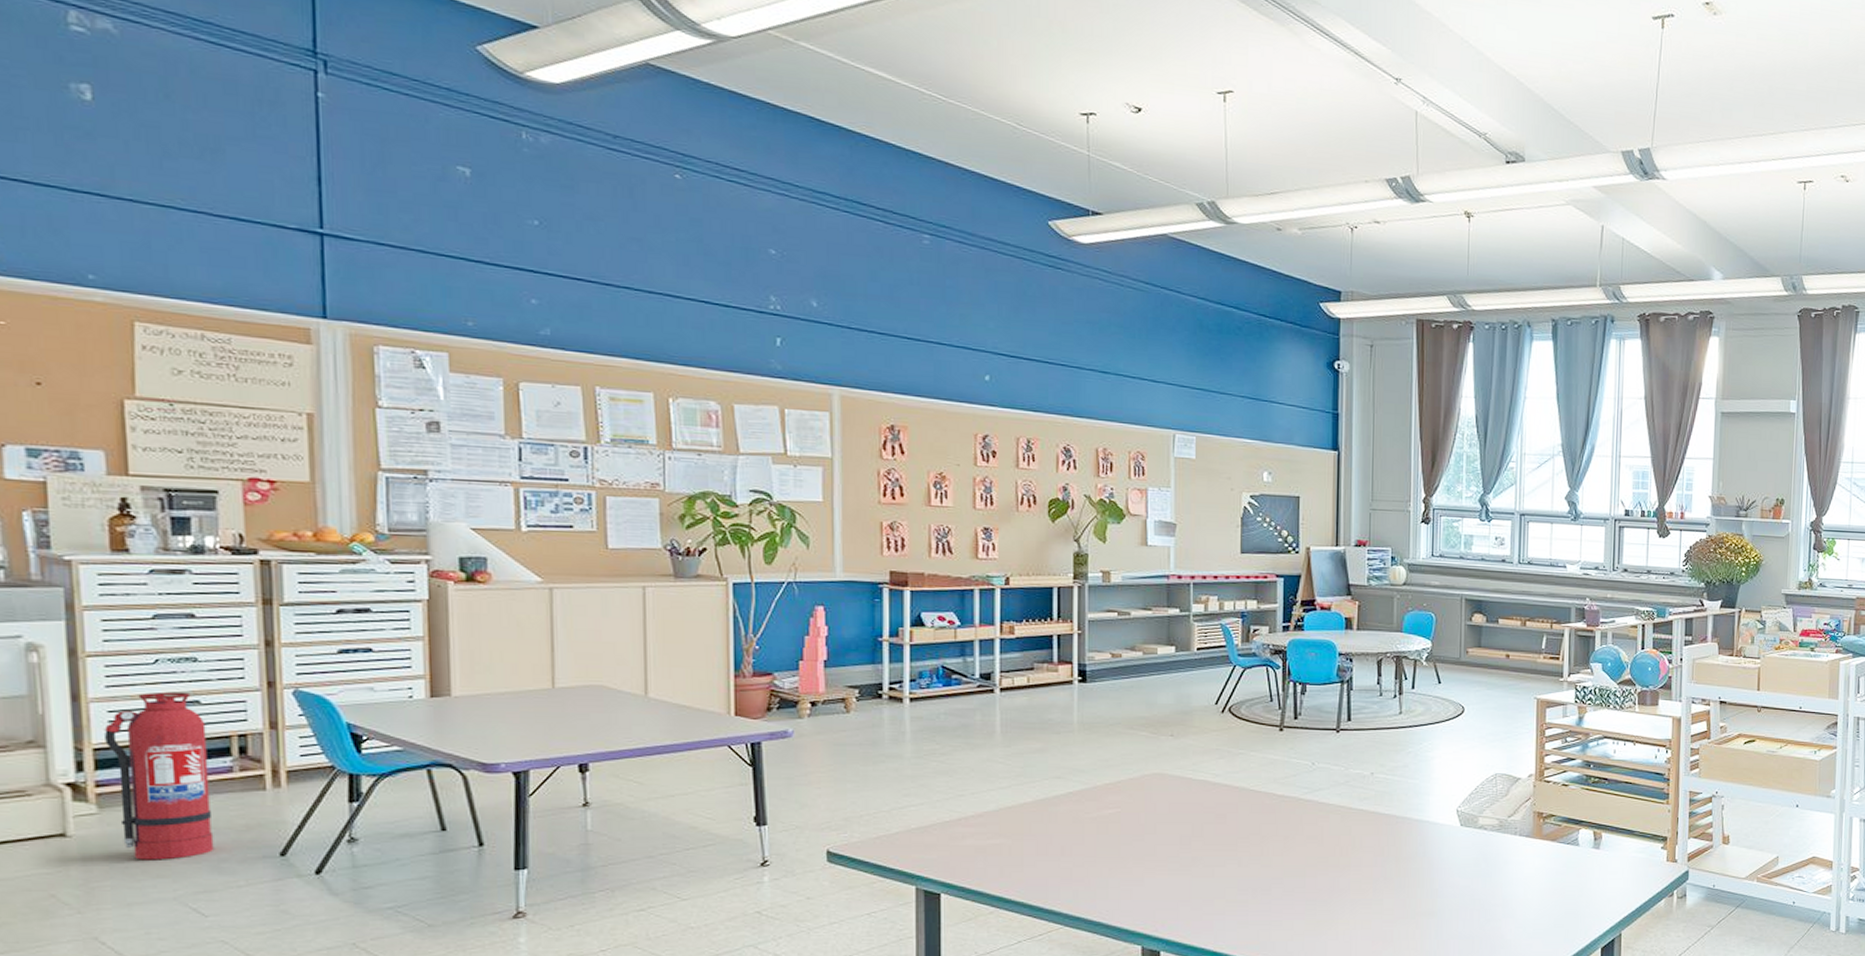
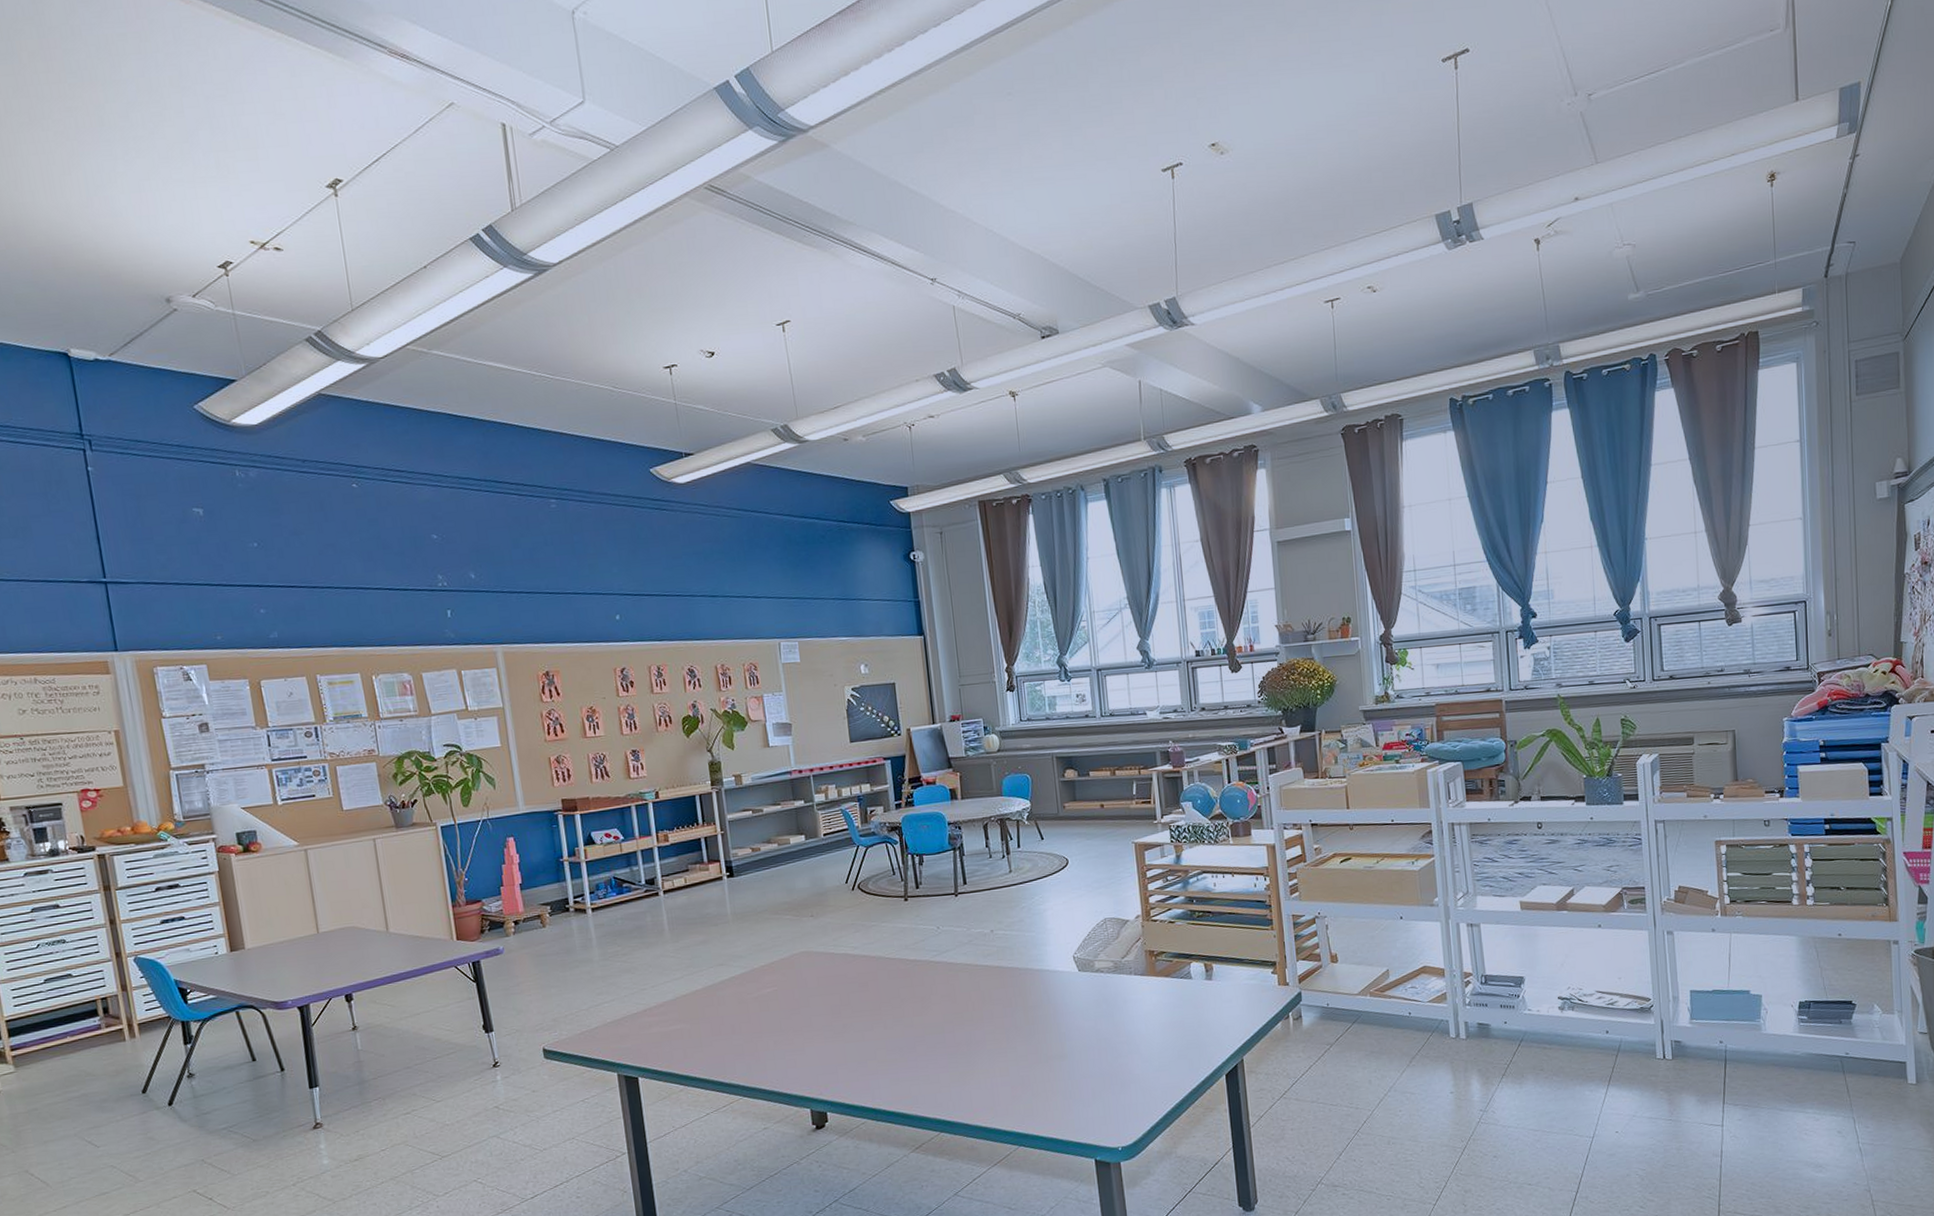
fire extinguisher: present [104,691,214,860] -> none [11,968,97,1106]

